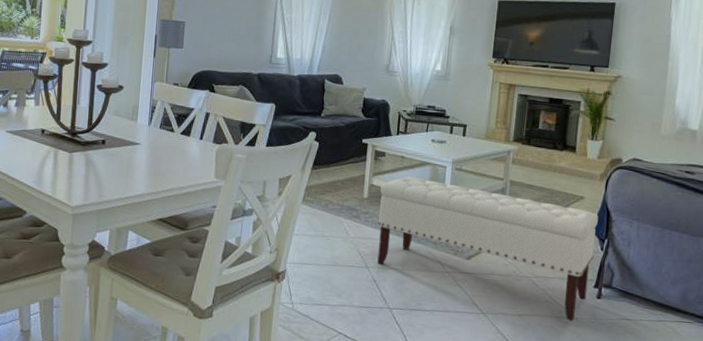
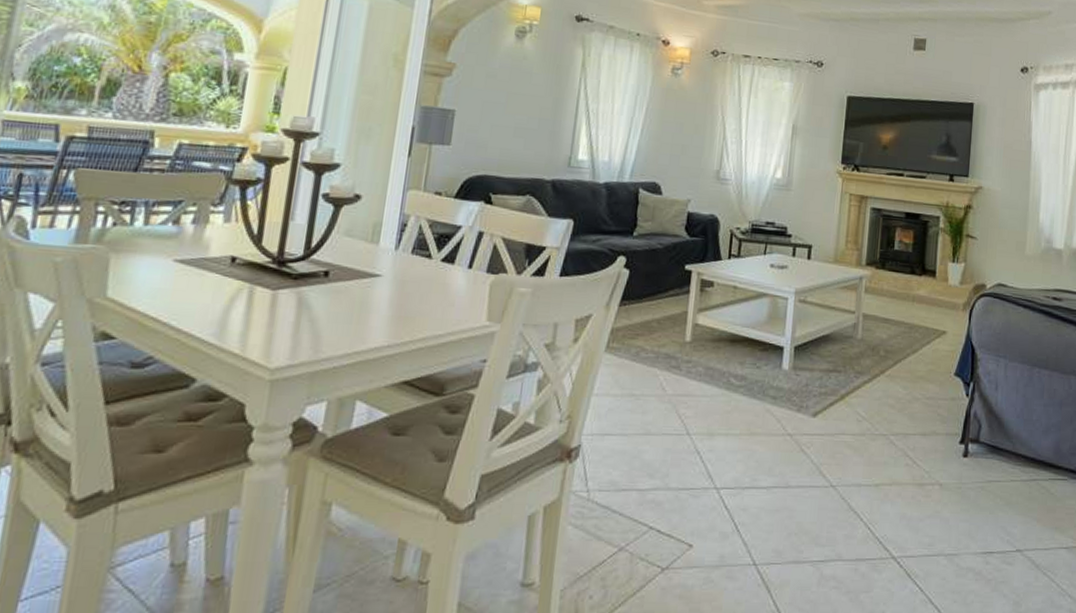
bench: present [377,176,598,321] -> none [701,312,962,488]

